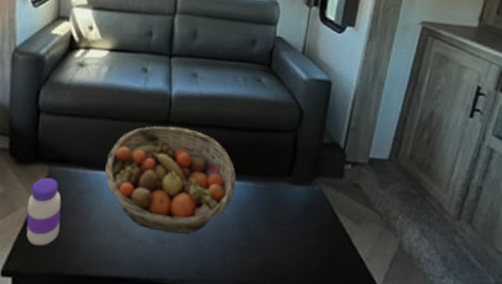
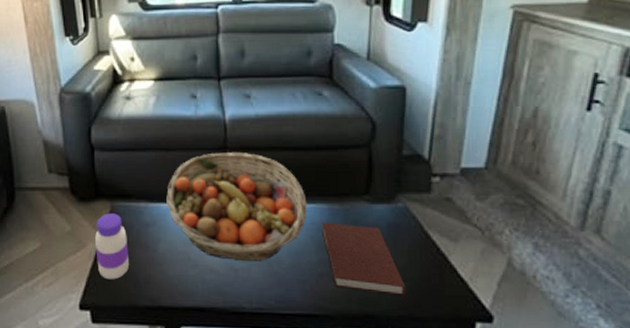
notebook: none [246,200,314,273] -> present [321,222,406,296]

